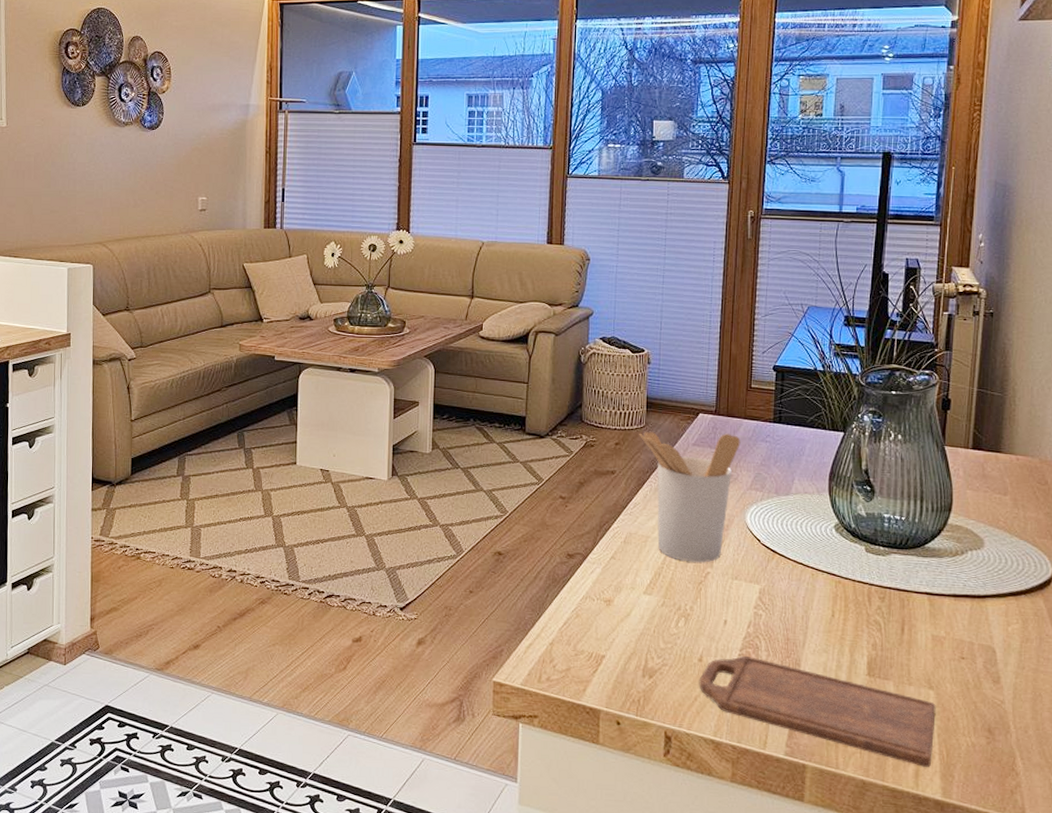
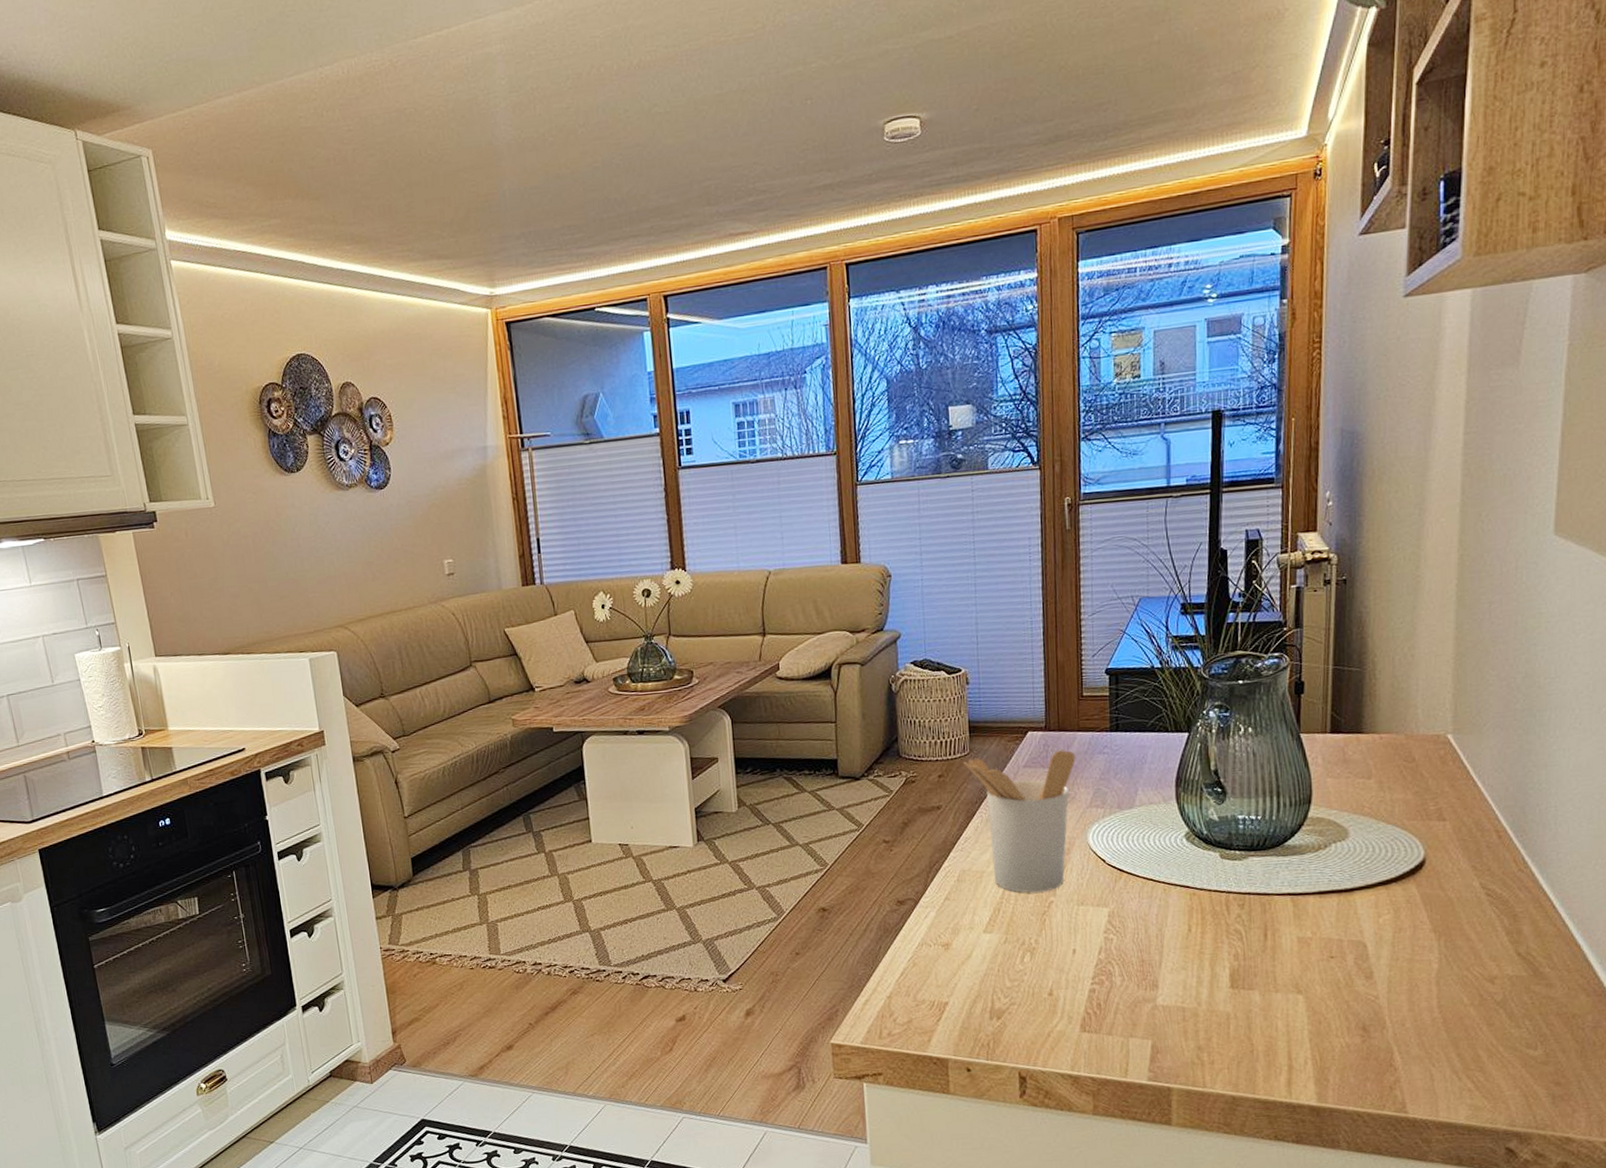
cutting board: present [699,656,936,767] -> none [1051,984,1306,1075]

